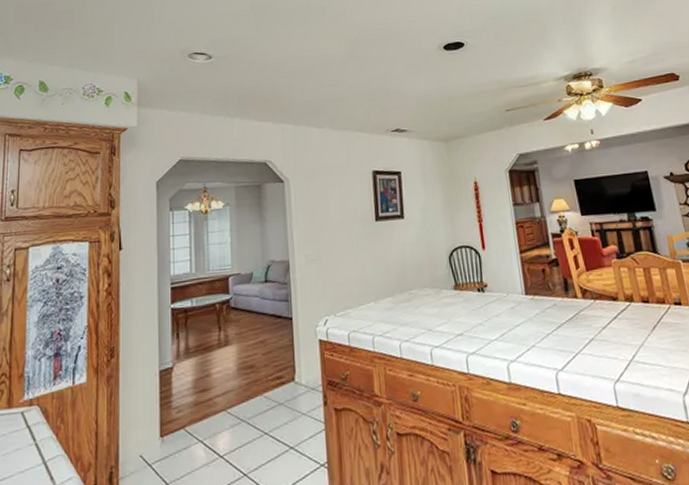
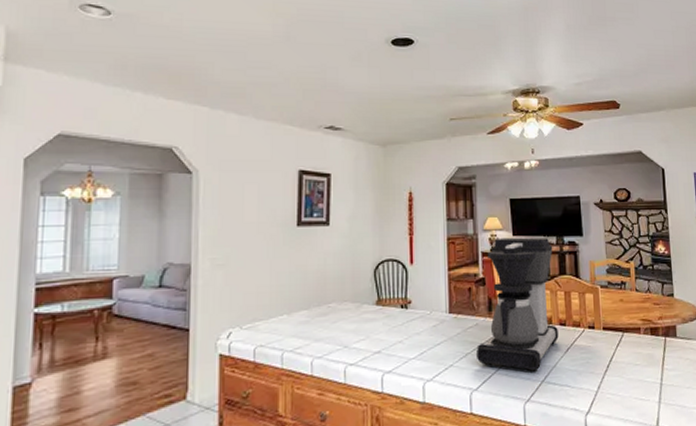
coffee maker: none [557,215,643,351] -> present [477,237,559,372]

